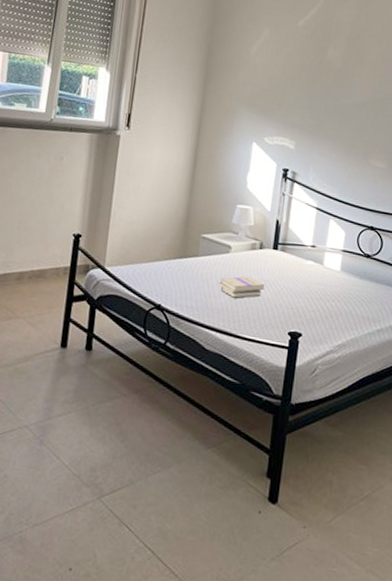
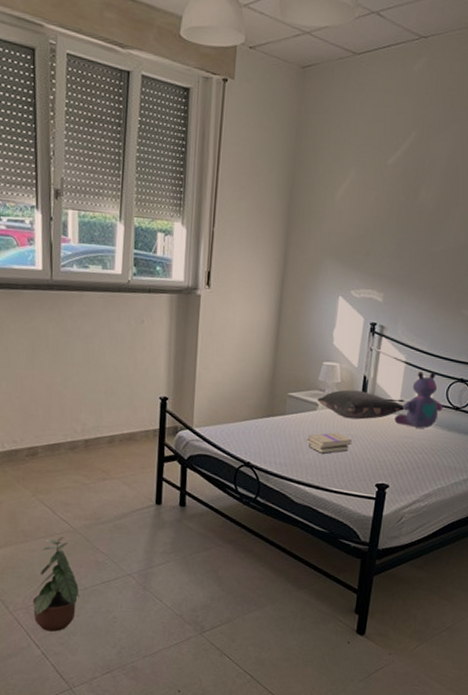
pillow: none [230,233,317,264] -> present [317,389,405,420]
toy: none [307,218,355,275] -> present [394,371,444,429]

